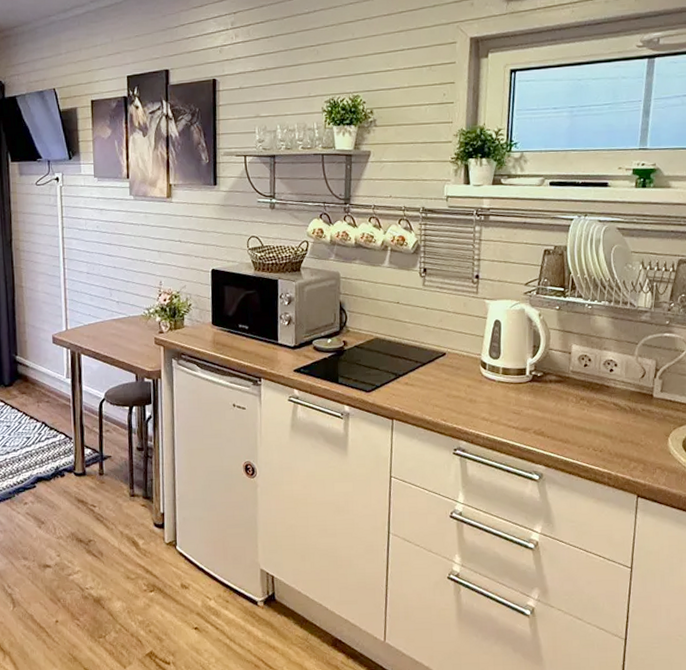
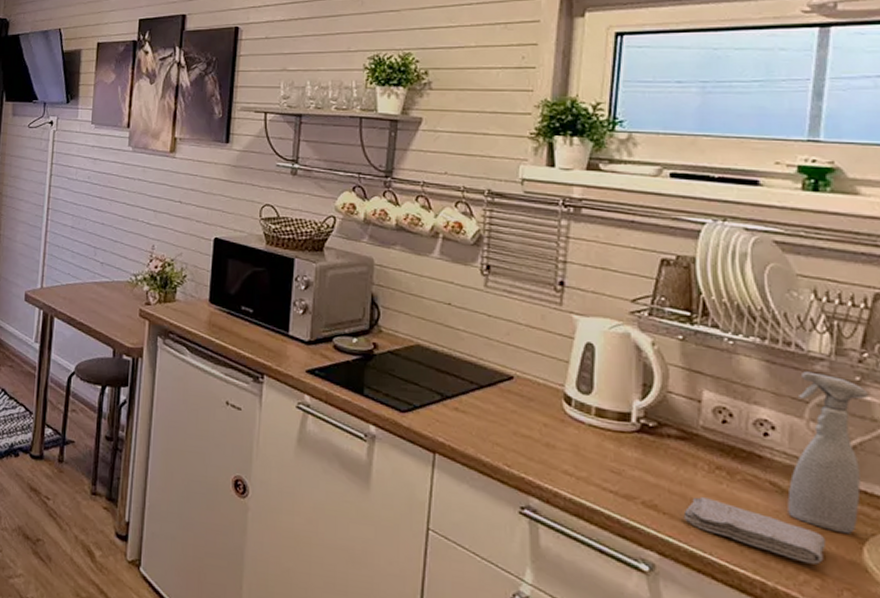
washcloth: none [560,421,647,455] -> present [683,497,827,565]
spray bottle: none [624,321,674,431] -> present [787,371,869,534]

